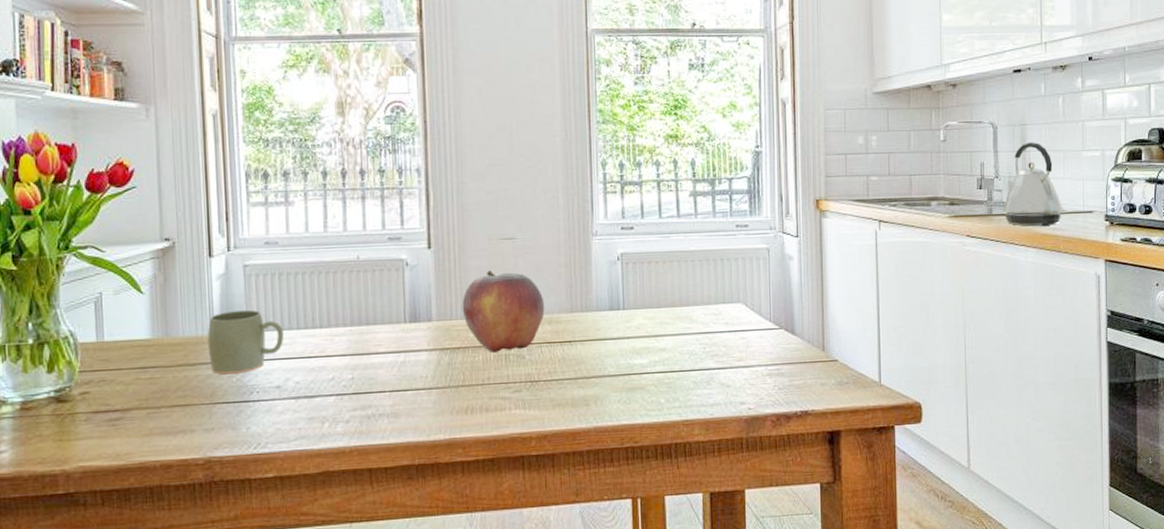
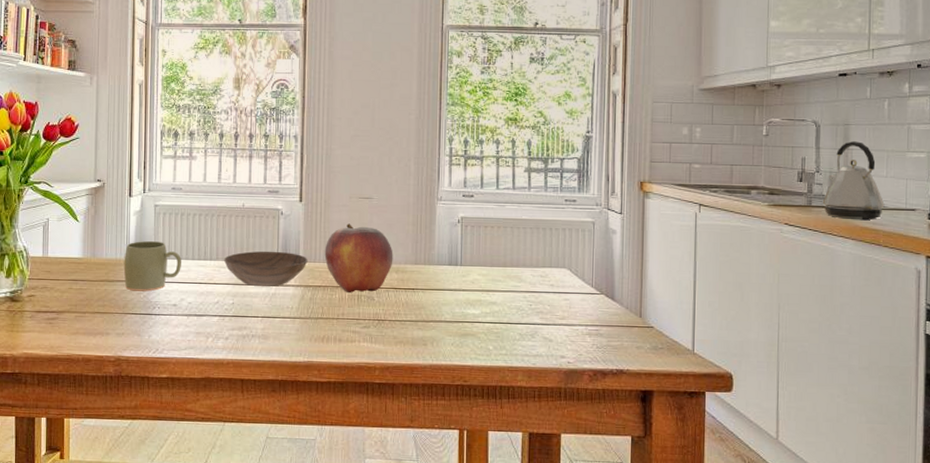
bowl: none [337,310,442,355] -> present [223,251,308,286]

